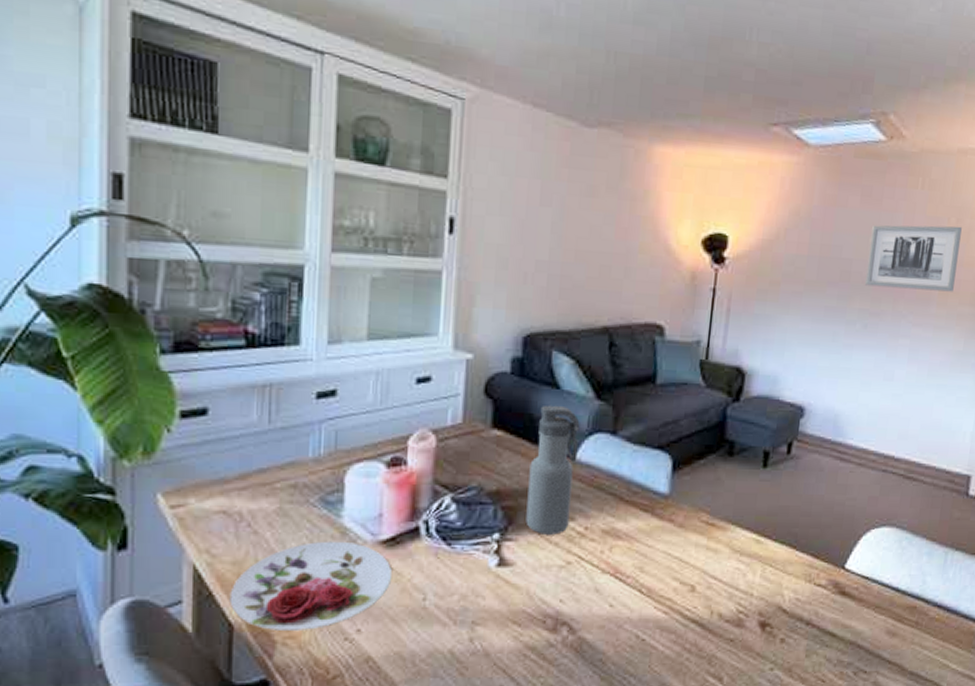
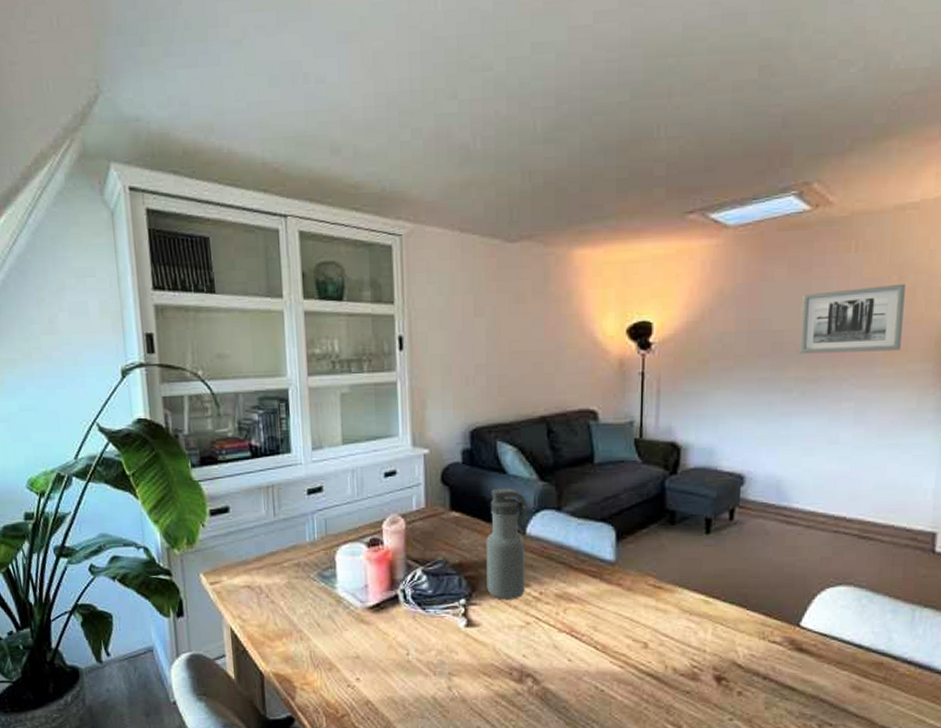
plate: present [229,541,393,630] -> none [258,607,380,678]

